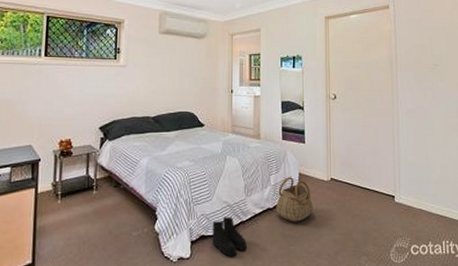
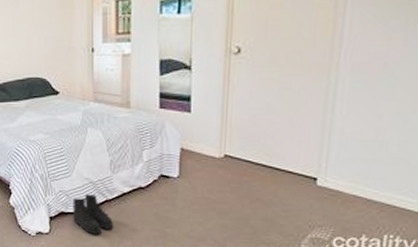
basket: present [276,177,313,222] -> none [149,153,198,203]

